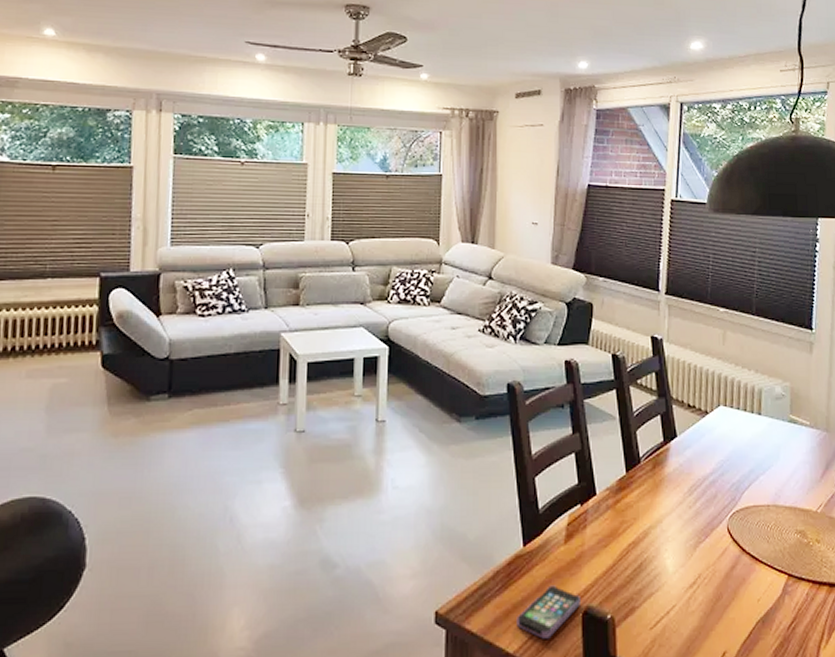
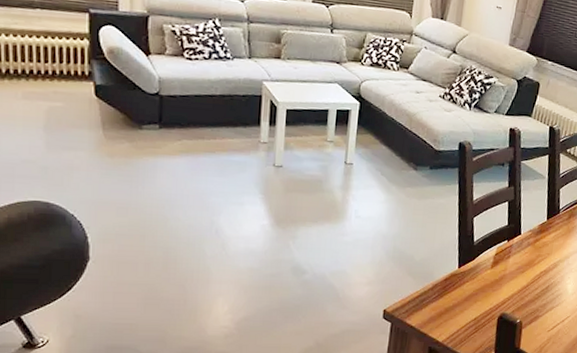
smartphone: present [516,585,580,639] -> none [446,297,498,333]

